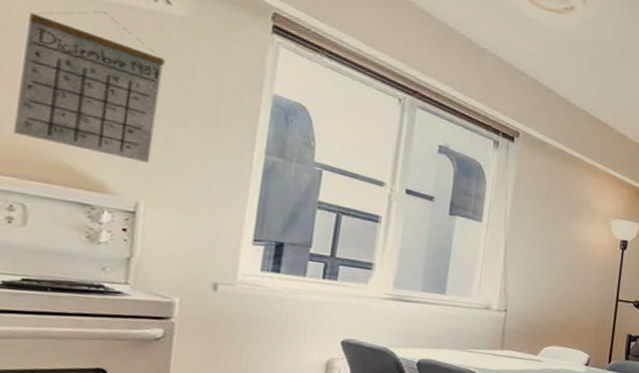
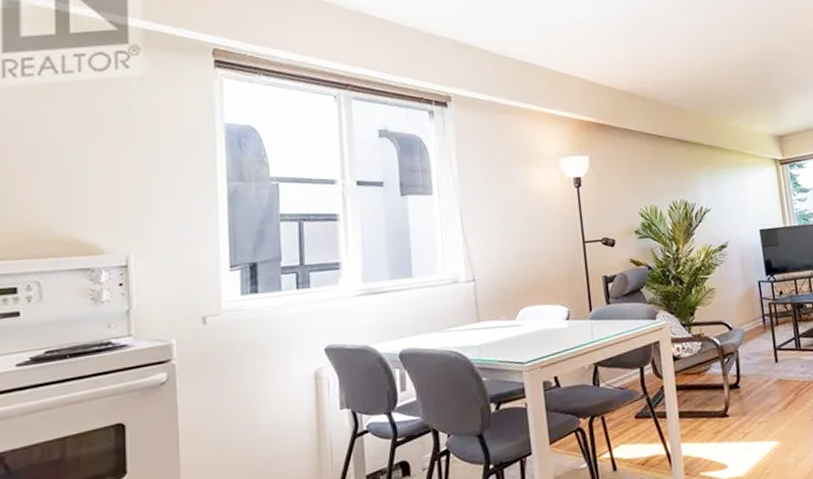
calendar: present [12,11,165,163] -> none [20,90,133,220]

